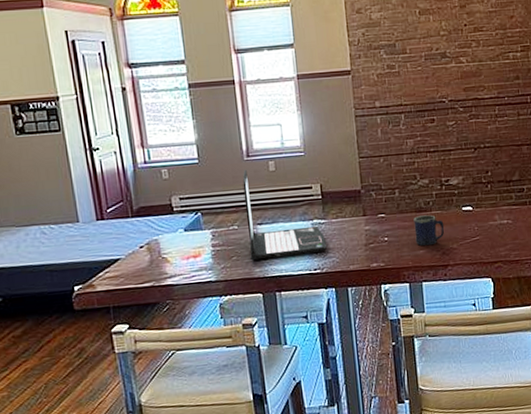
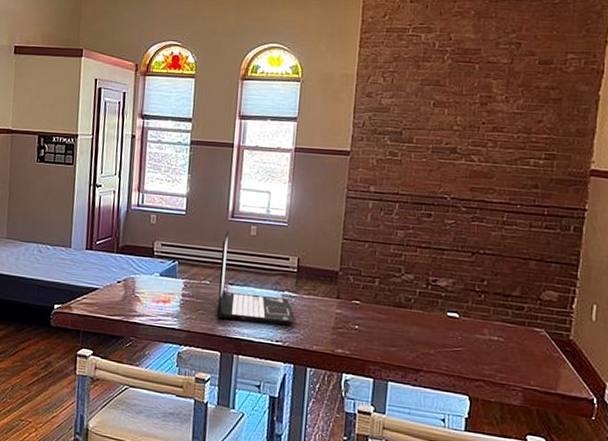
mug: present [413,215,444,246] -> none [388,311,424,345]

